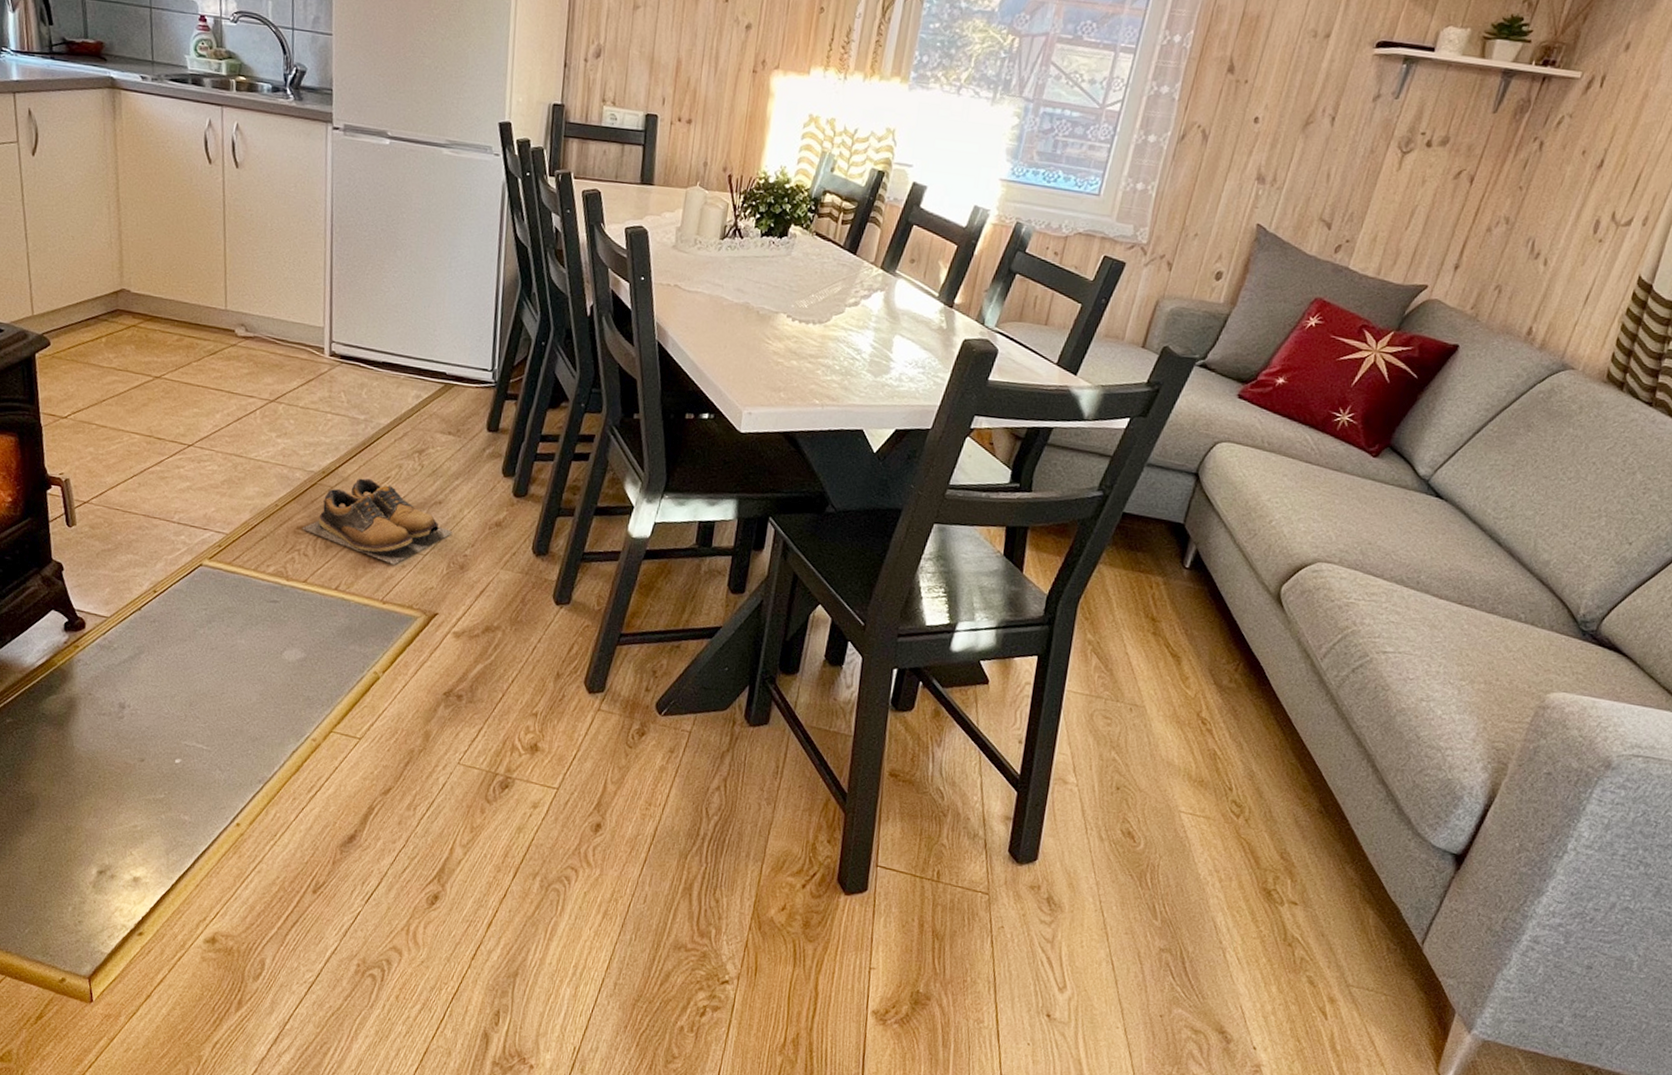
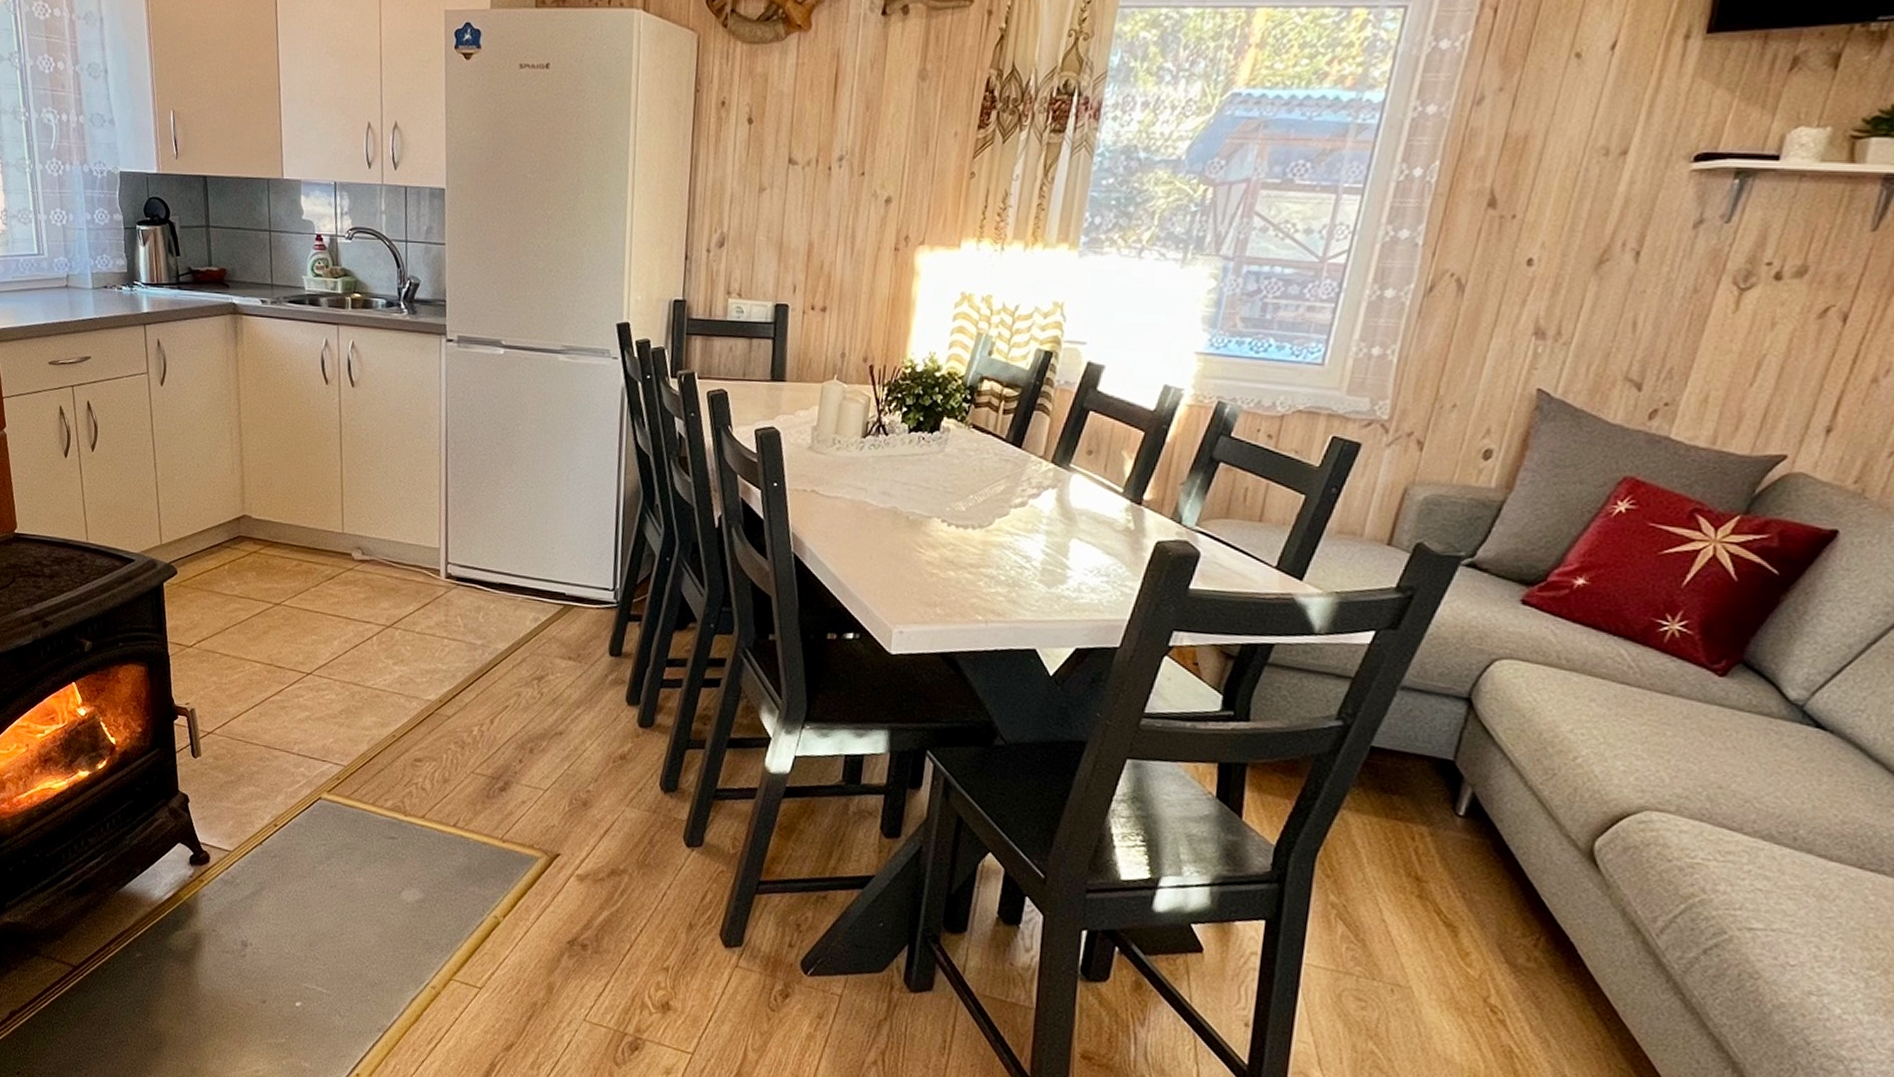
shoes: present [302,478,453,565] -> none [419,707,575,800]

